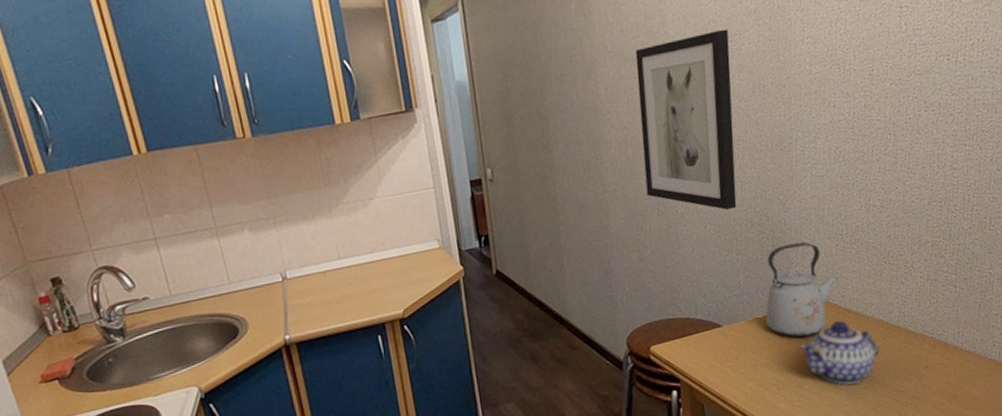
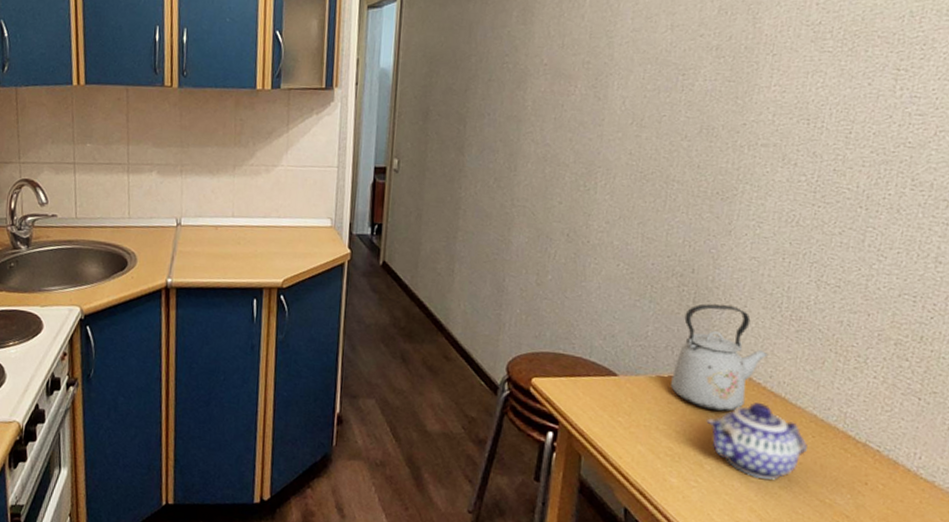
wall art: present [635,29,737,211] -> none [558,61,682,253]

